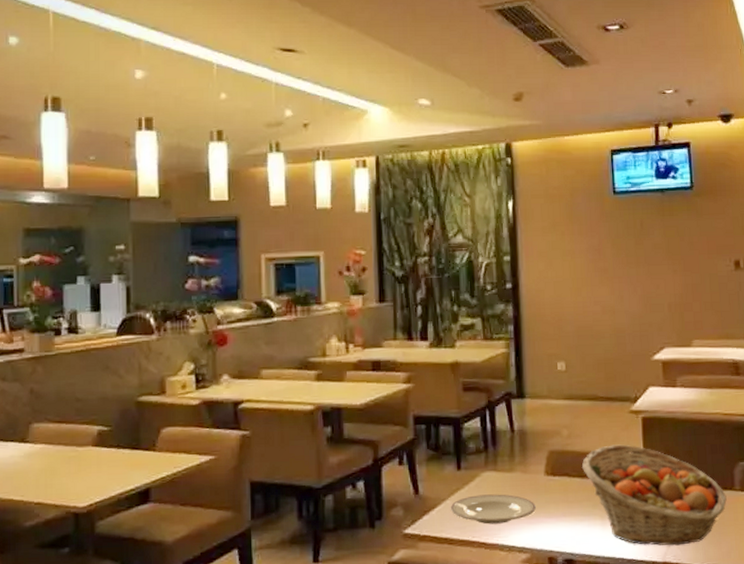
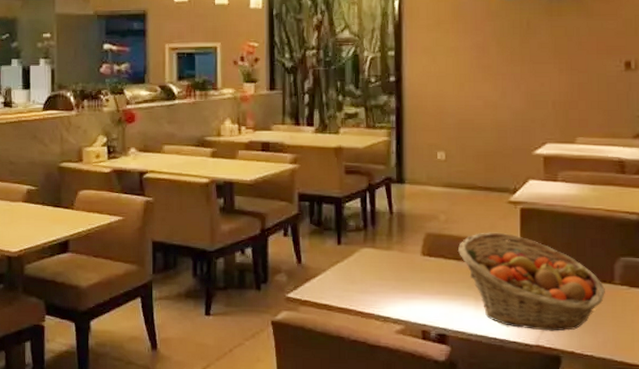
plate: present [450,494,536,525] -> none [330,268,411,296]

